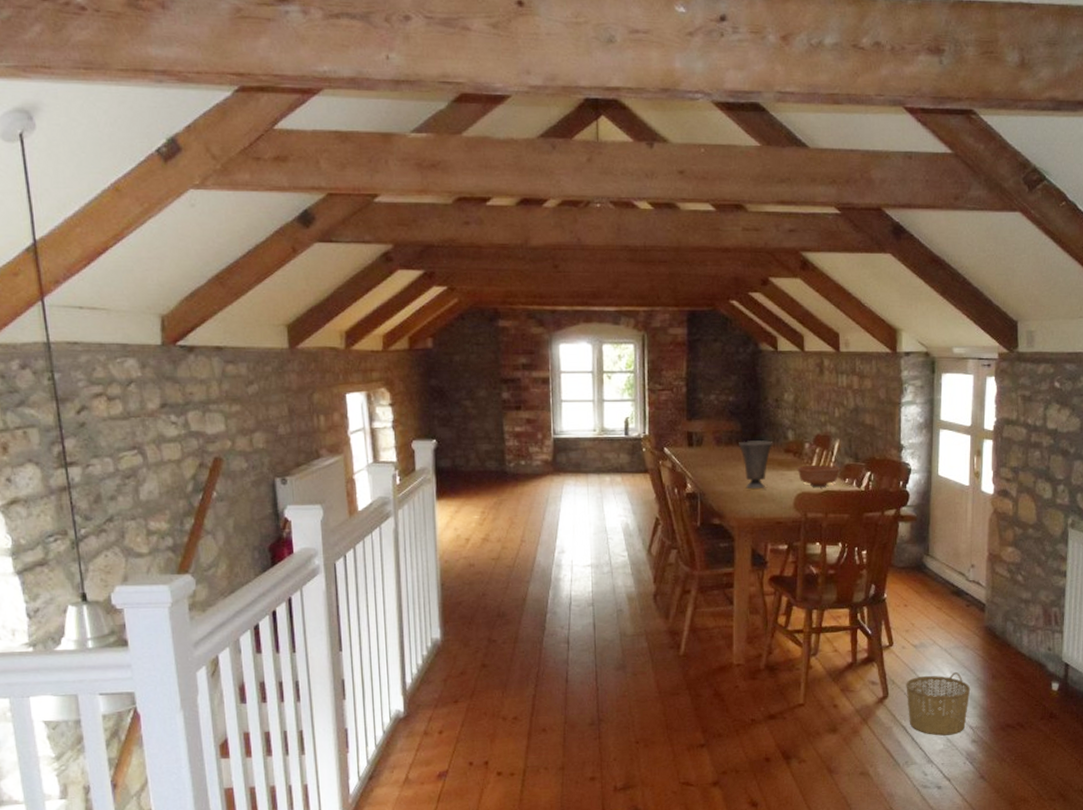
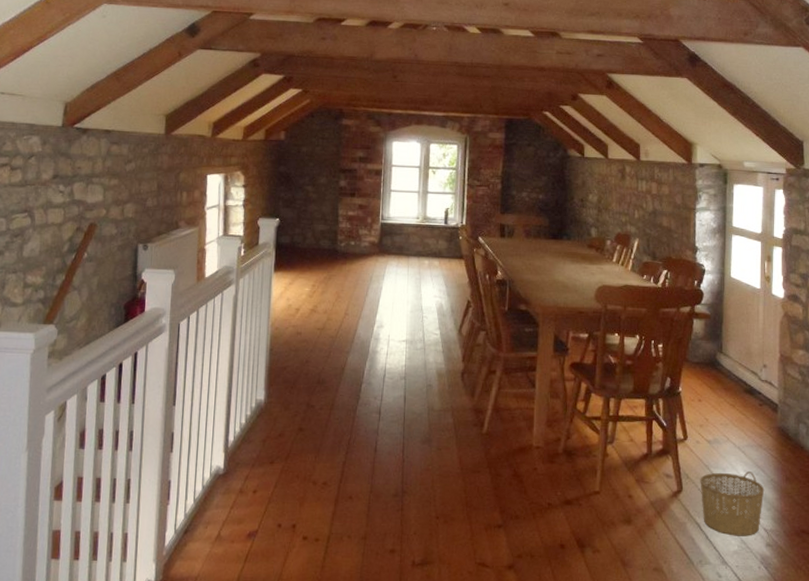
vase: present [739,440,772,490] -> none [546,235,577,280]
bowl: present [797,464,841,487] -> none [599,260,639,281]

